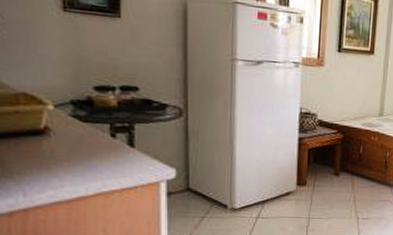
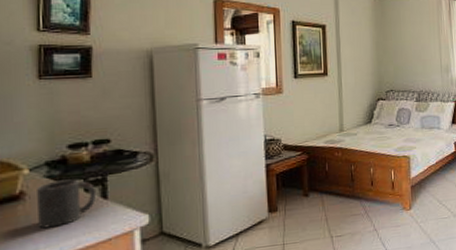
mug: none [62,121,124,167] -> present [37,179,97,229]

